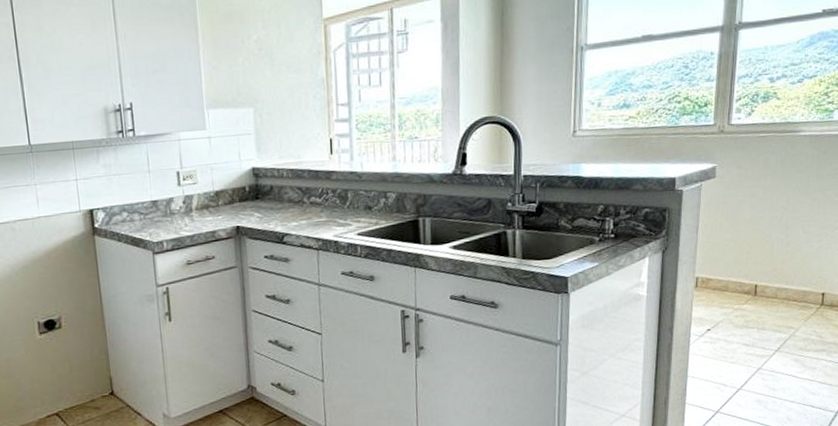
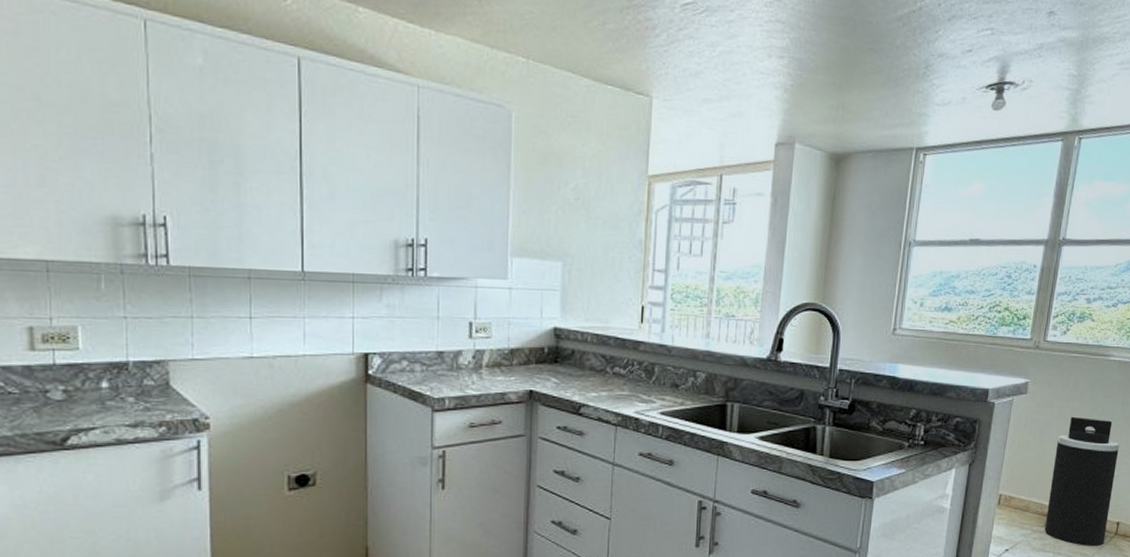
trash can: none [746,194,818,319] -> present [1044,416,1119,546]

